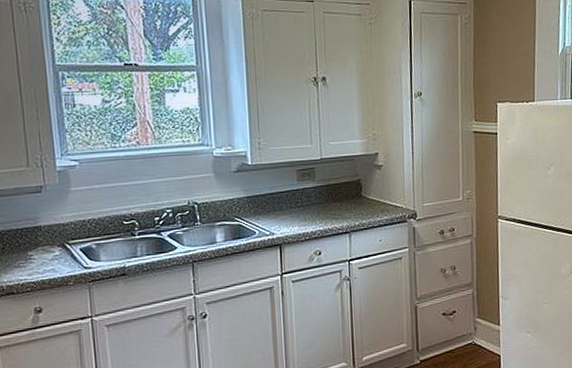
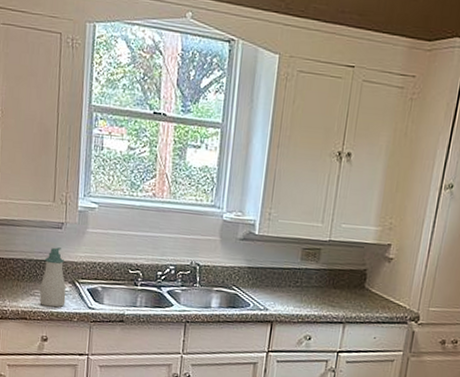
soap bottle: none [25,212,57,276] -> present [39,247,66,308]

